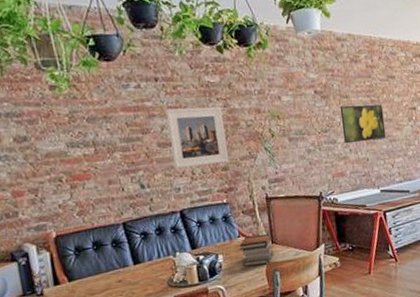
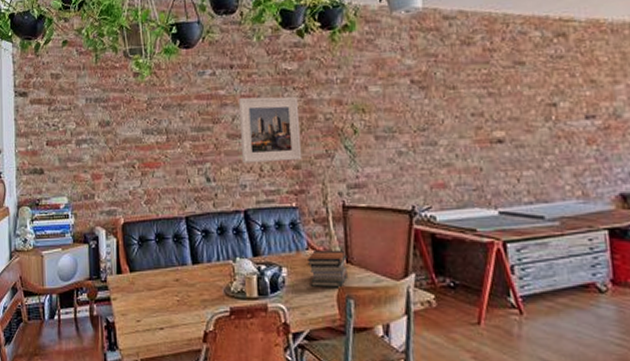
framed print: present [340,104,386,144] -> none [444,97,510,147]

